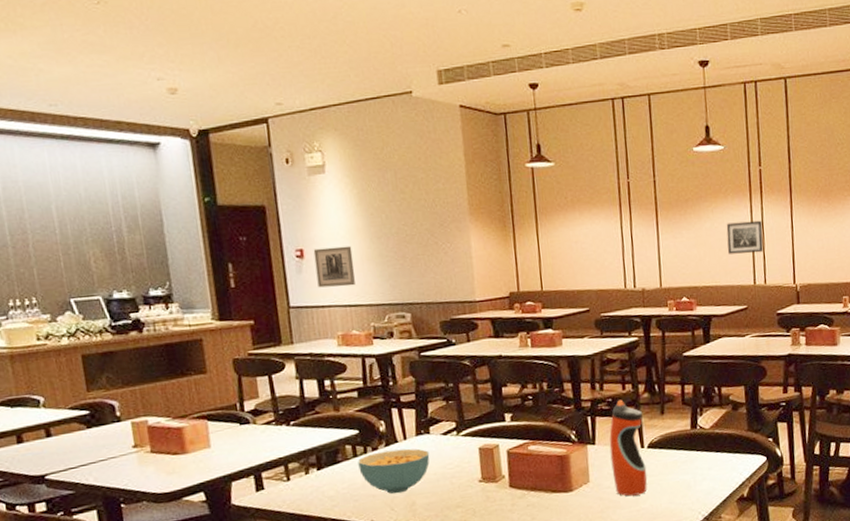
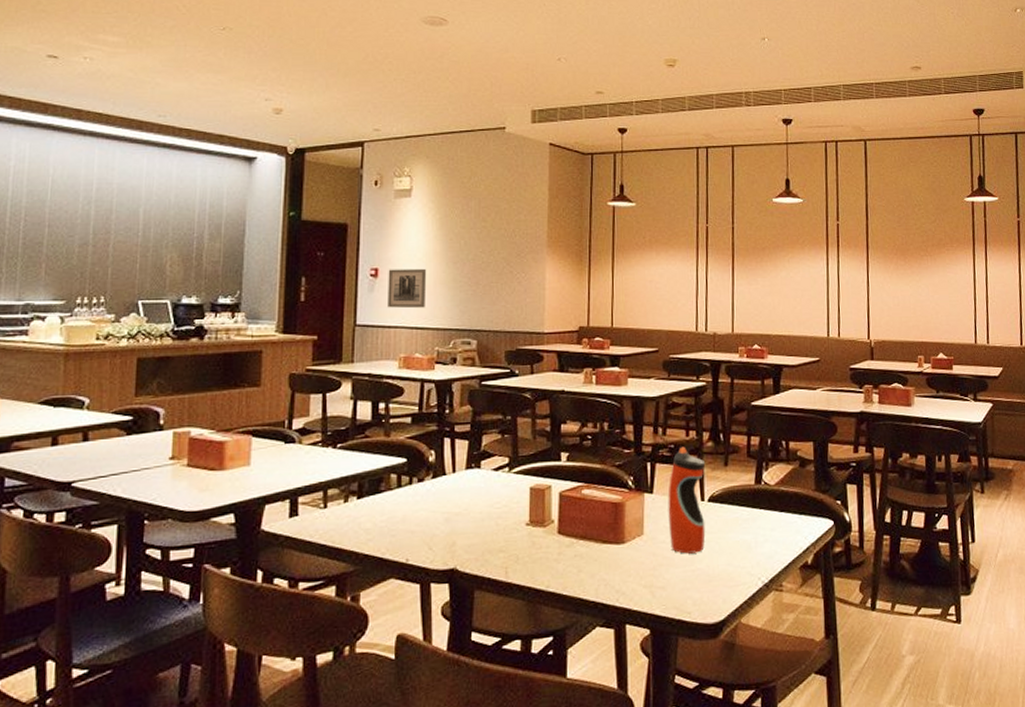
cereal bowl: present [358,448,430,494] -> none [401,482,478,532]
wall art: present [726,220,763,254] -> none [802,273,839,306]

